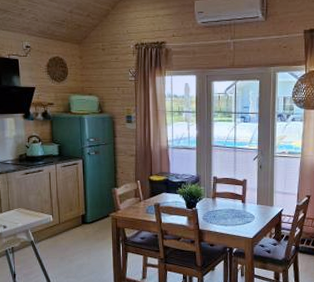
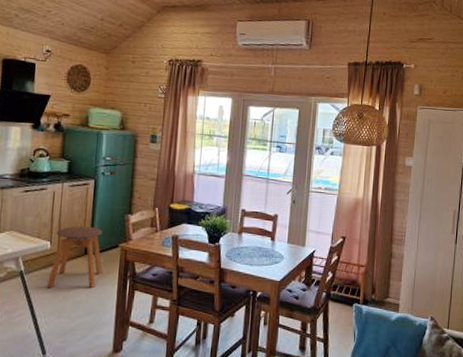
stool: none [54,200,99,254] -> present [46,226,103,288]

